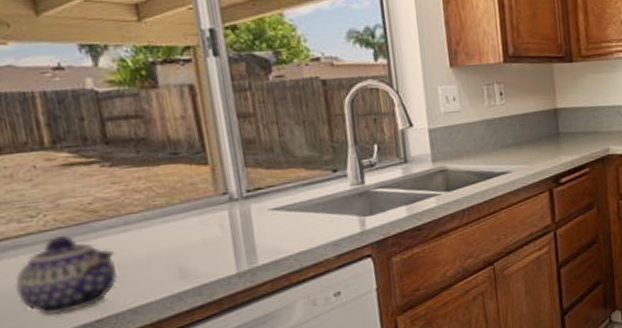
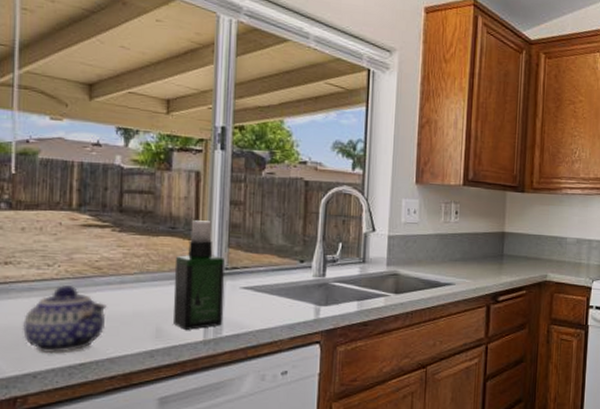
spray bottle: none [184,140,255,265] -> present [173,220,225,330]

